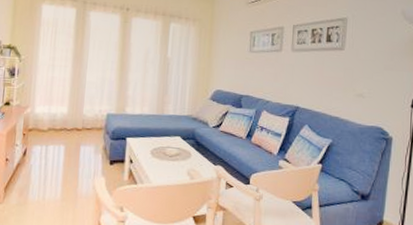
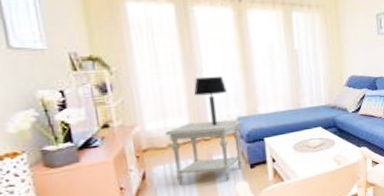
side table: none [48,112,110,173] -> present [165,119,243,185]
table lamp: none [77,72,103,118] -> present [194,75,227,126]

